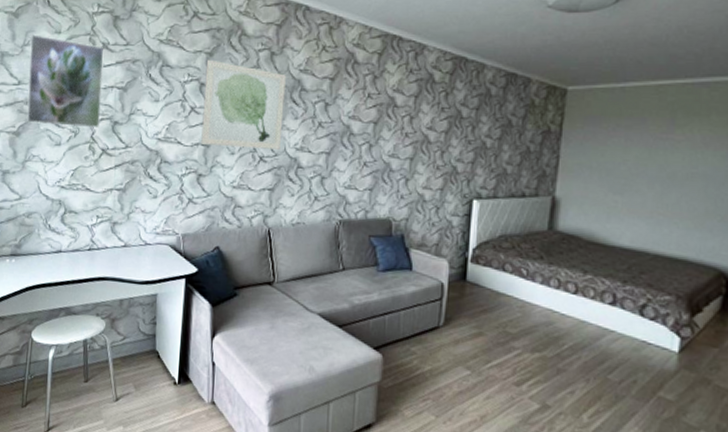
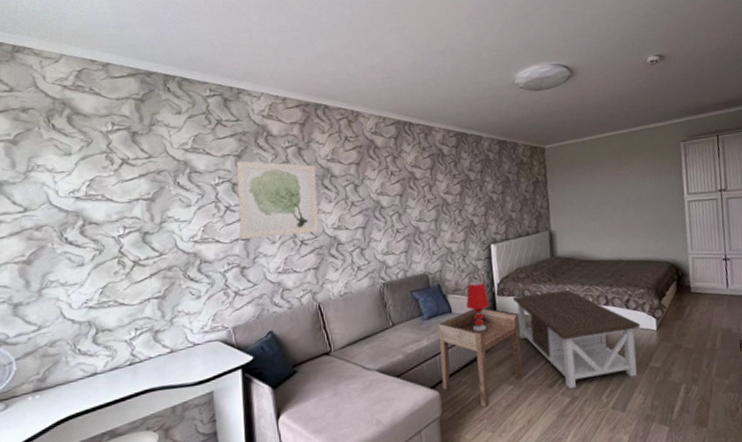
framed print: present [27,34,104,129] -> none [34,159,129,249]
side table: none [387,271,492,387] -> present [438,308,523,408]
table lamp: none [430,239,459,299] -> present [465,280,489,331]
coffee table: none [489,267,656,402] -> present [513,290,641,390]

